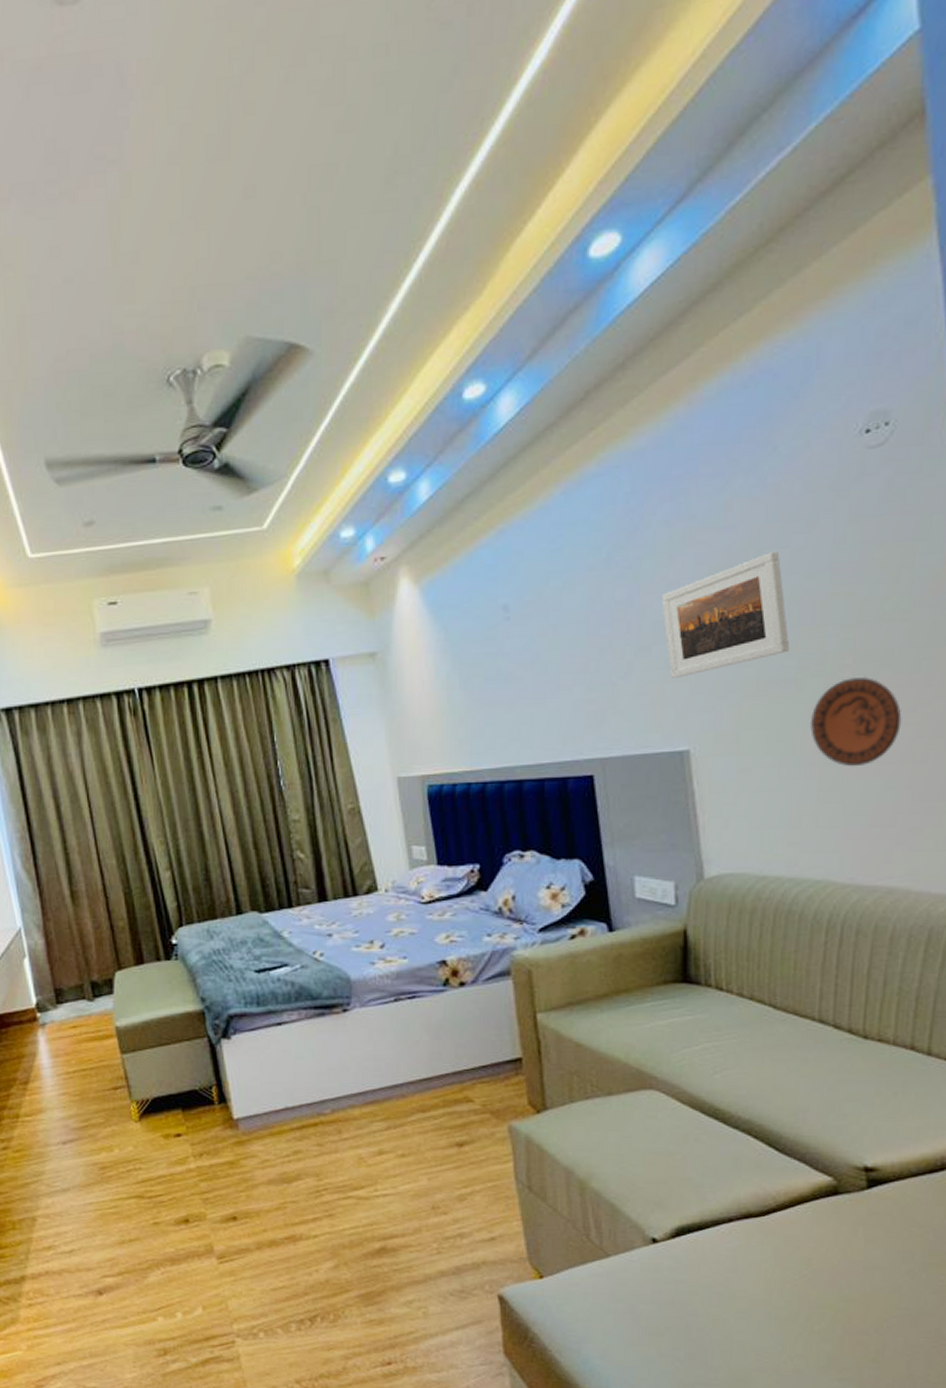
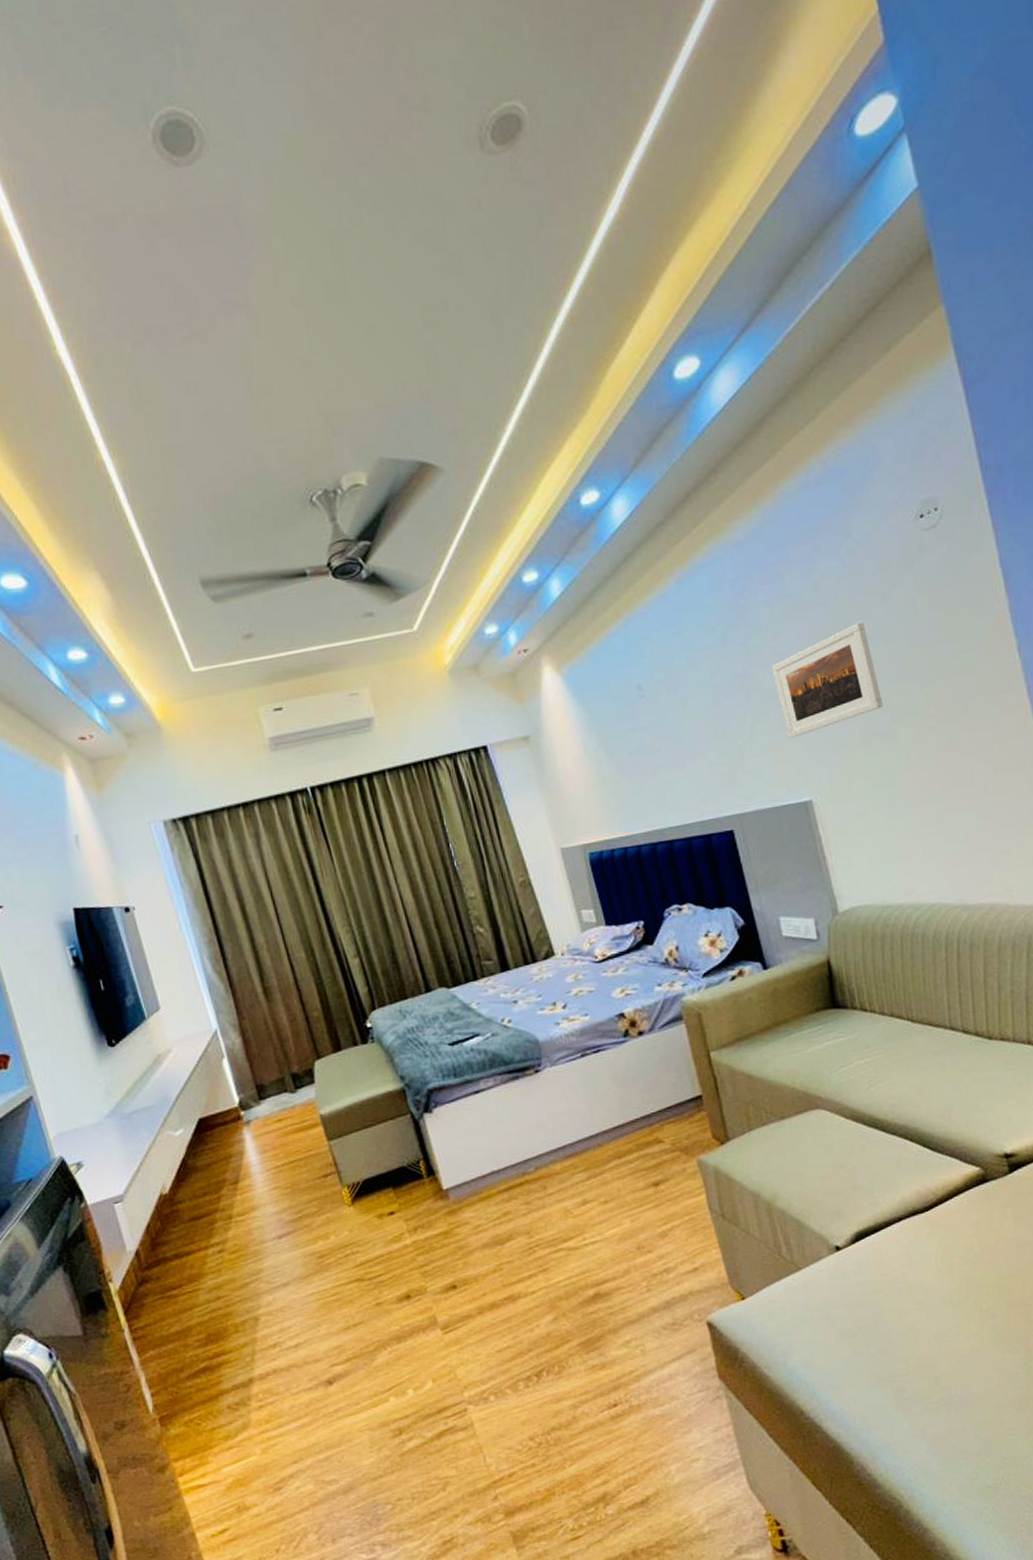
decorative plate: present [809,676,902,767] -> none [908,723,982,803]

